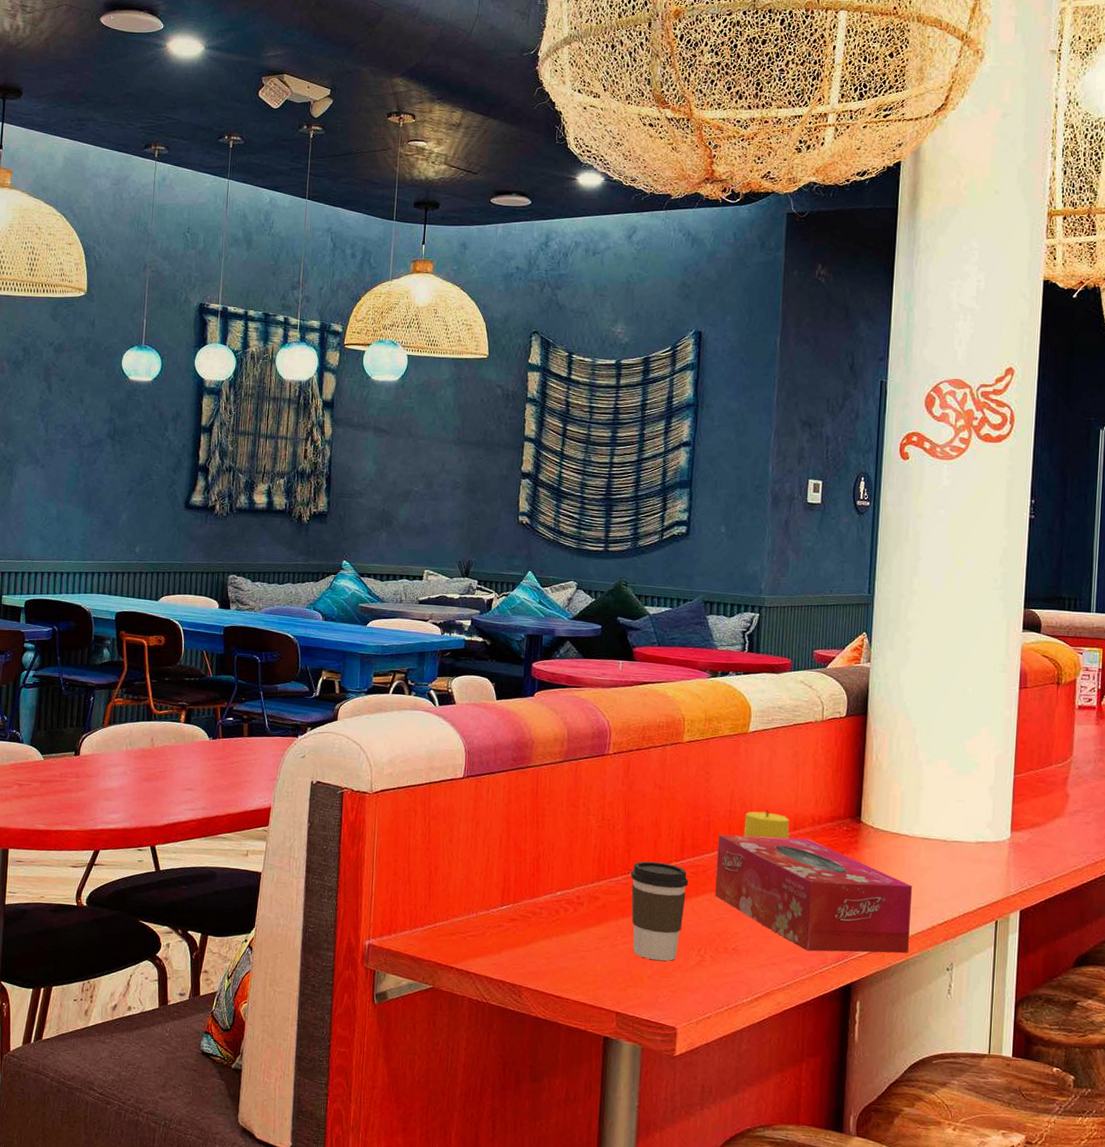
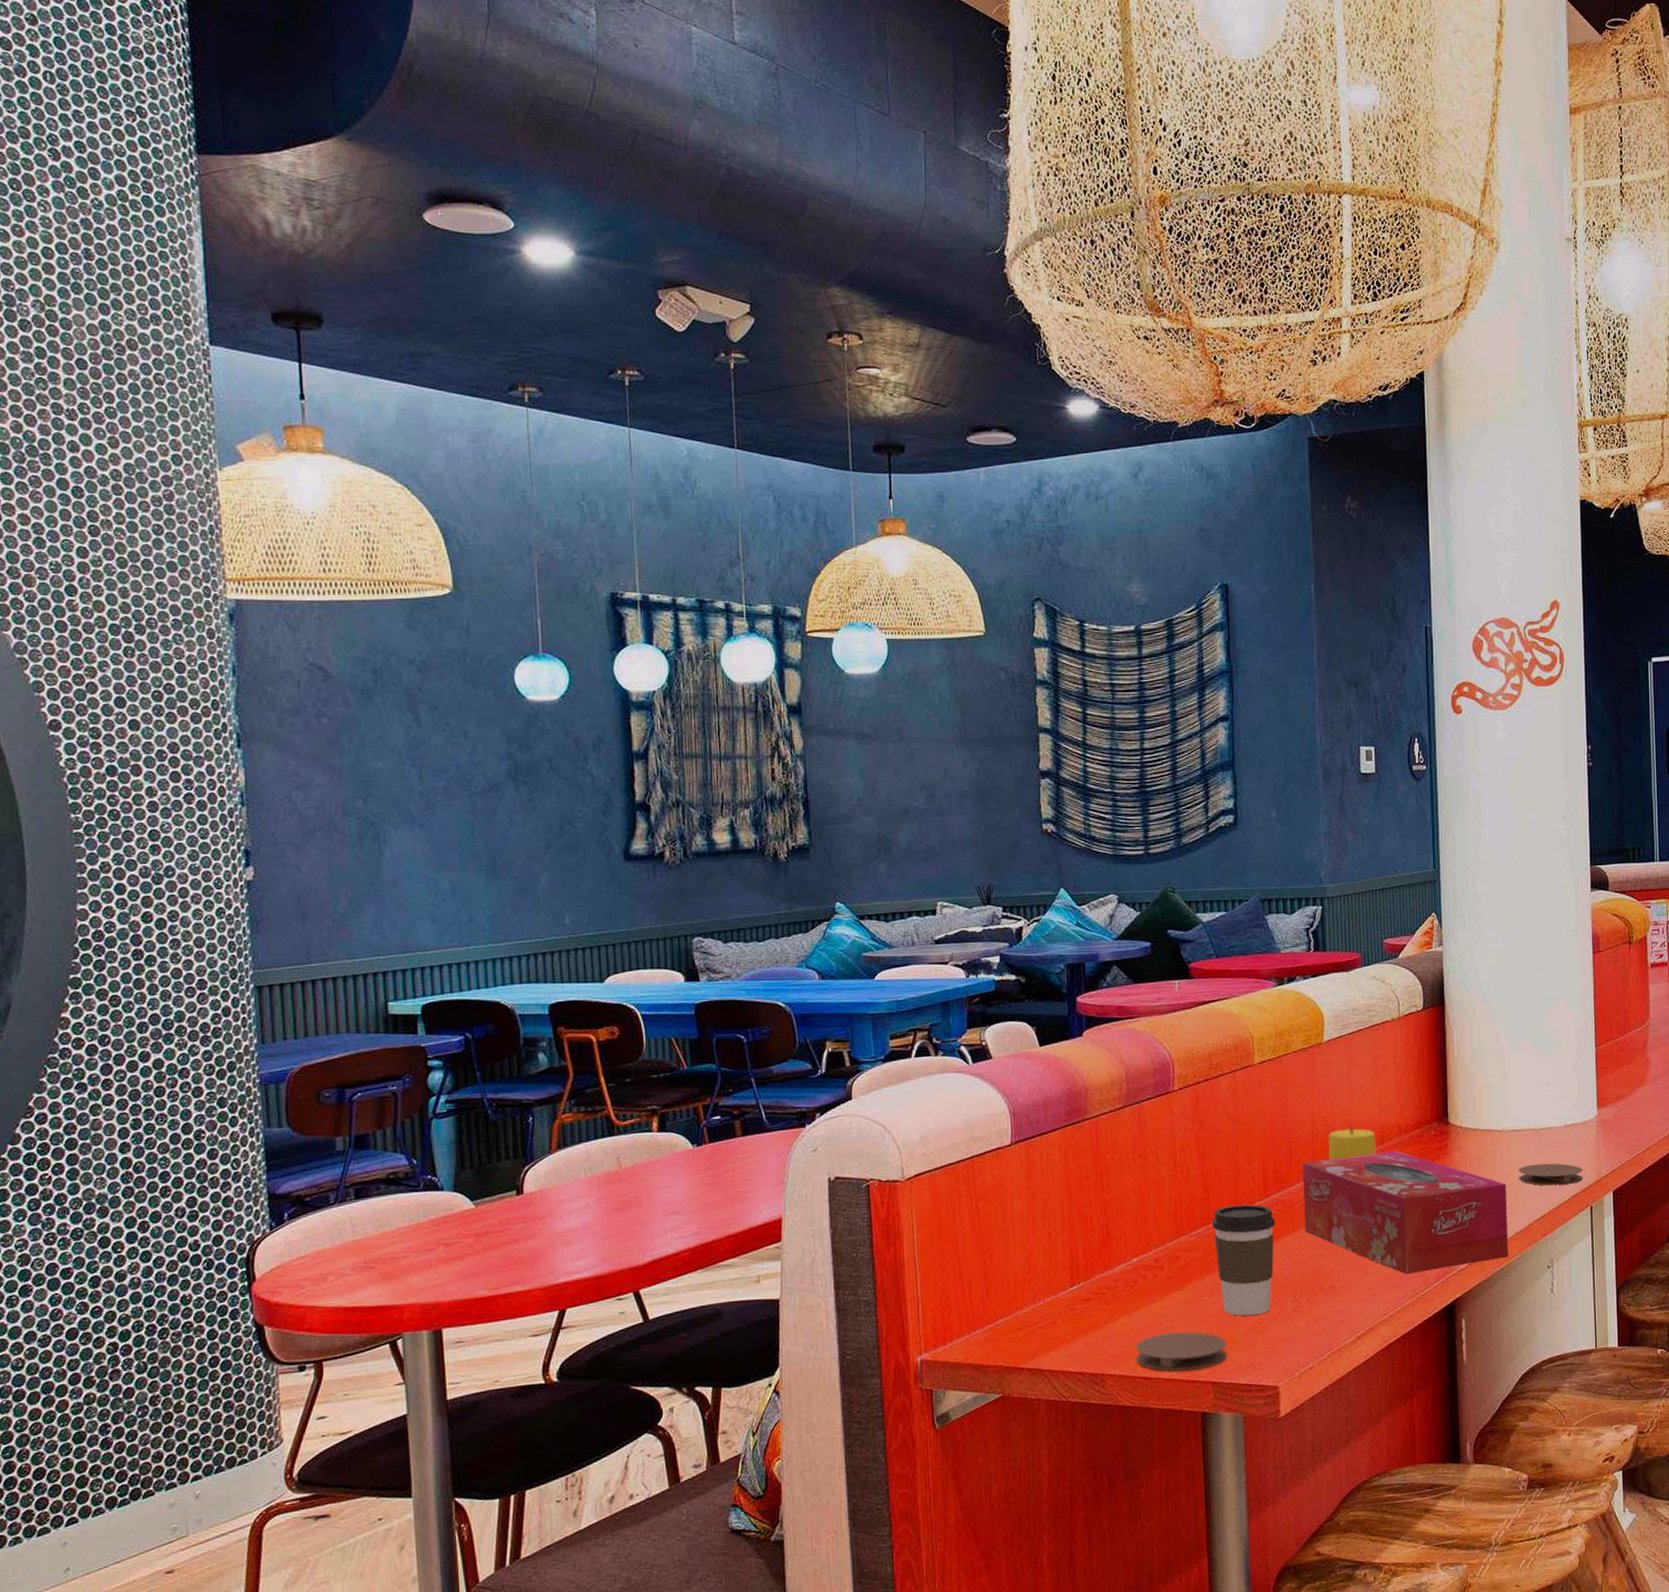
coaster: none [551,961,634,999] -> present [1136,1331,1228,1372]
coaster: none [925,872,991,897] -> present [1519,1163,1583,1186]

